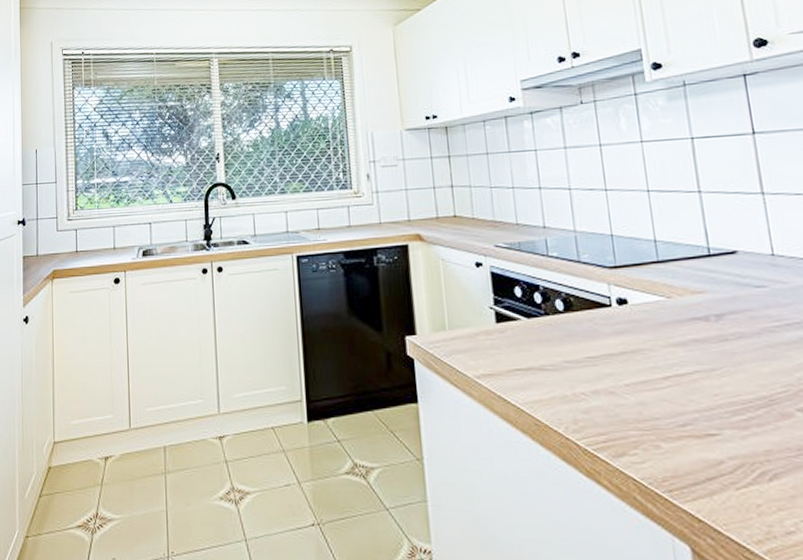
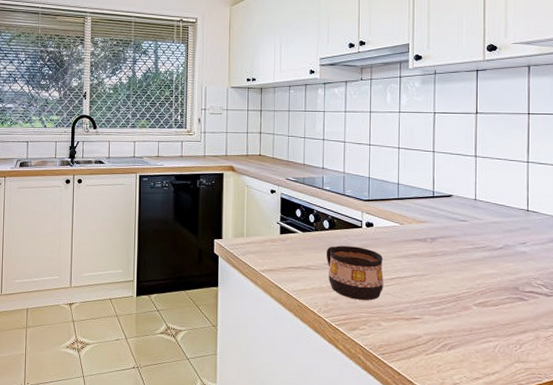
cup: none [564,334,656,413] -> present [326,246,383,301]

